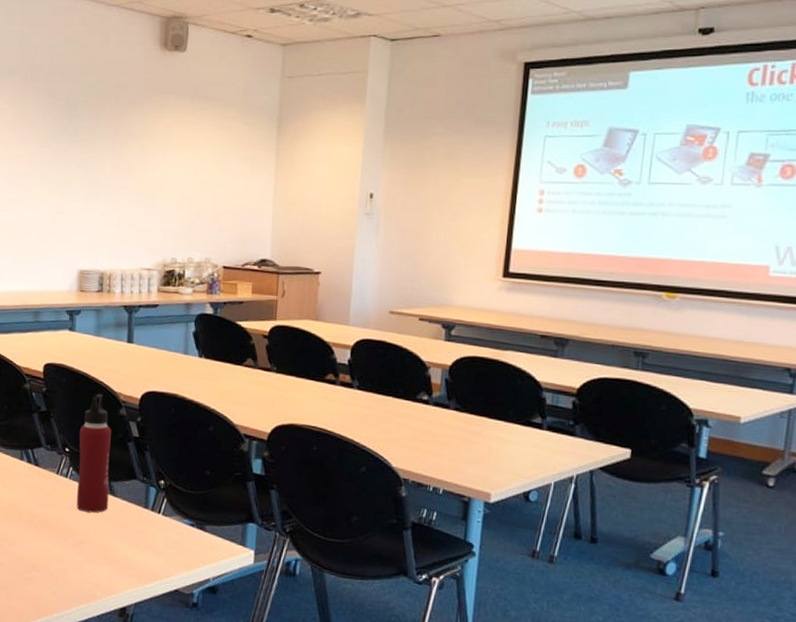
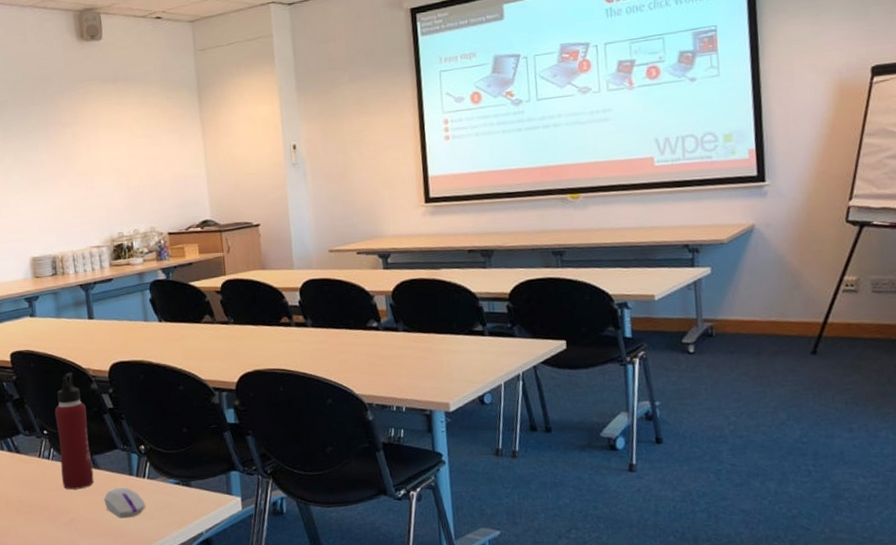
computer mouse: none [115,518,156,551] -> present [103,487,145,519]

